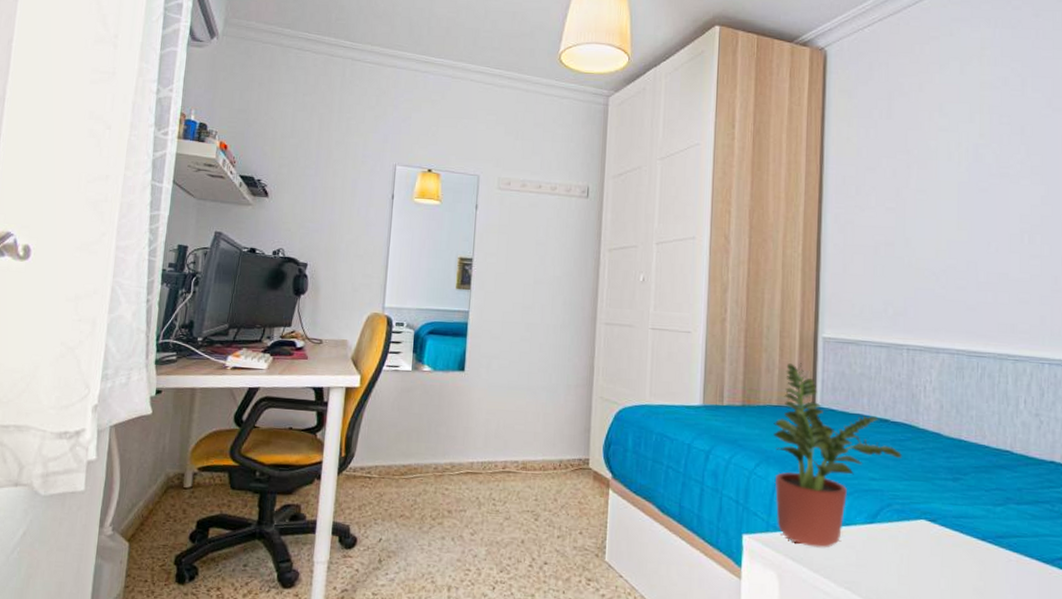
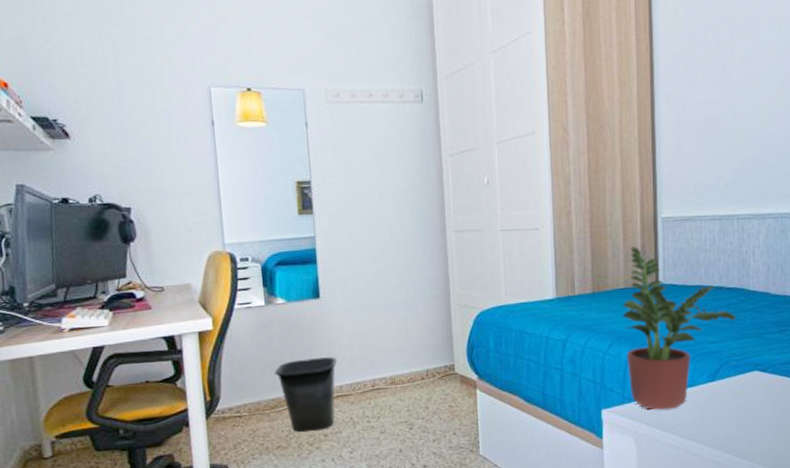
waste bin: none [410,429,472,505] -> present [274,357,337,432]

